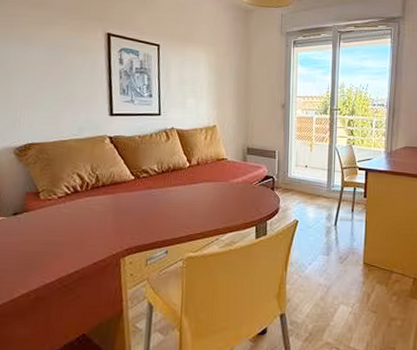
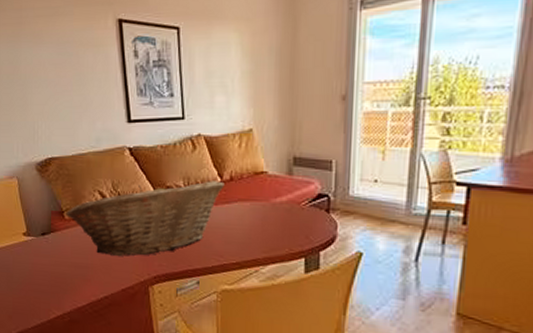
fruit basket: none [42,165,192,232] -> present [66,181,225,256]

